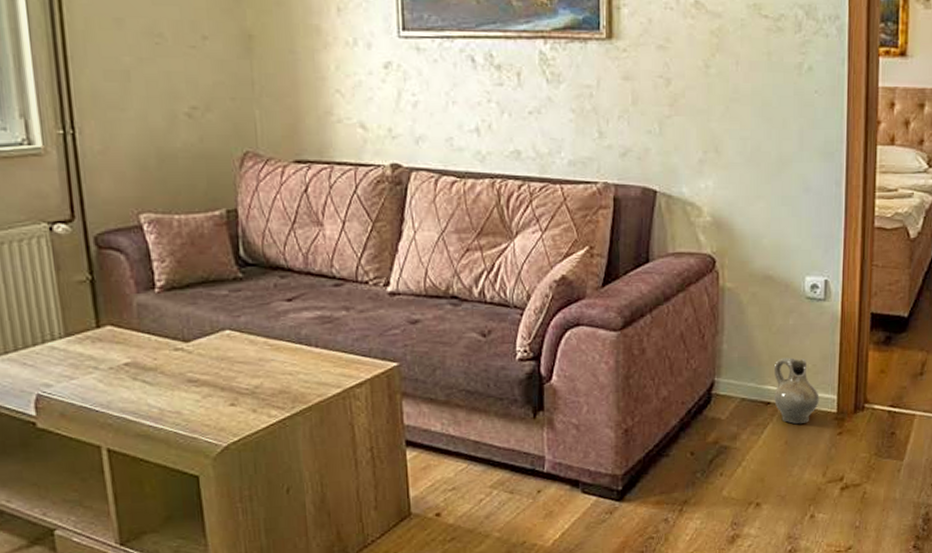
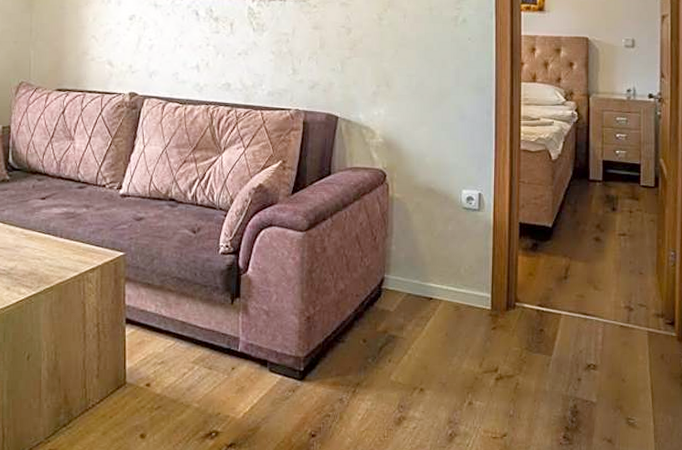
ceramic jug: present [773,357,819,425] -> none [435,259,475,319]

